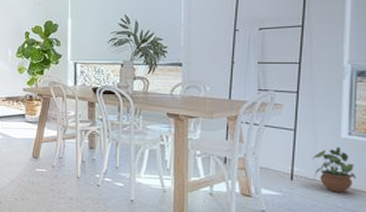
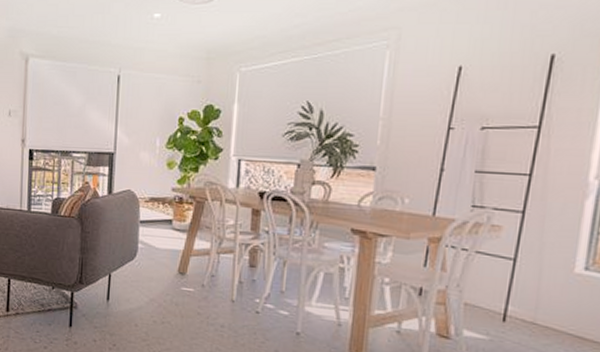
potted plant: present [311,147,356,193] -> none [532,284,588,342]

